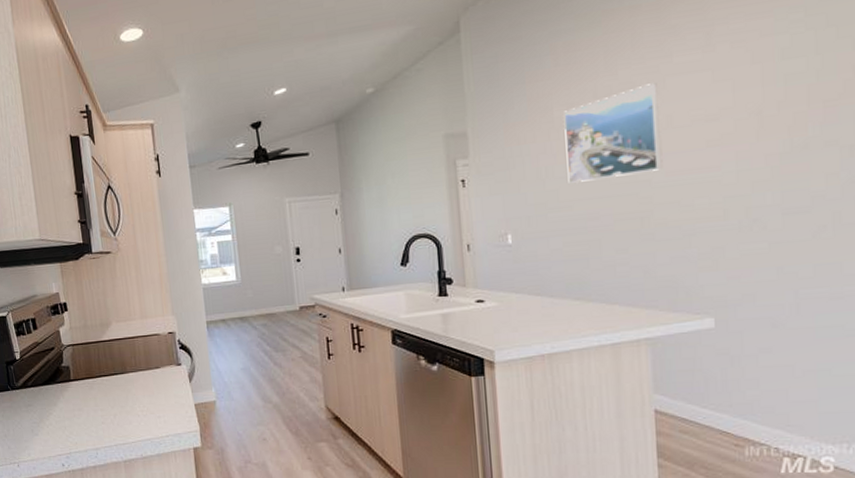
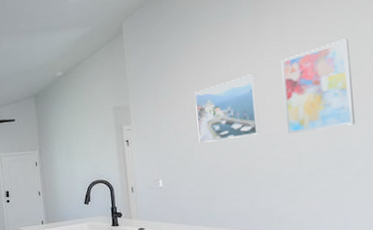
wall art: none [700,25,820,170] -> present [281,39,356,134]

